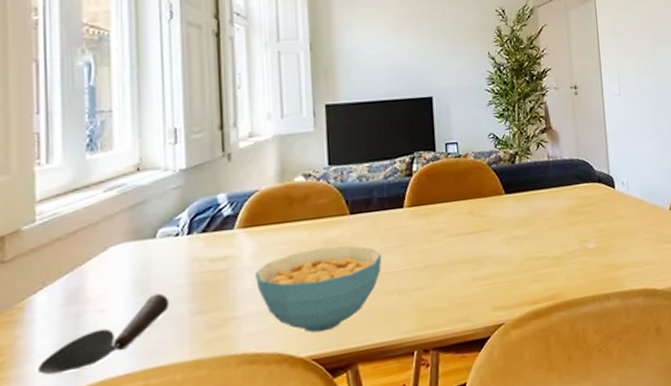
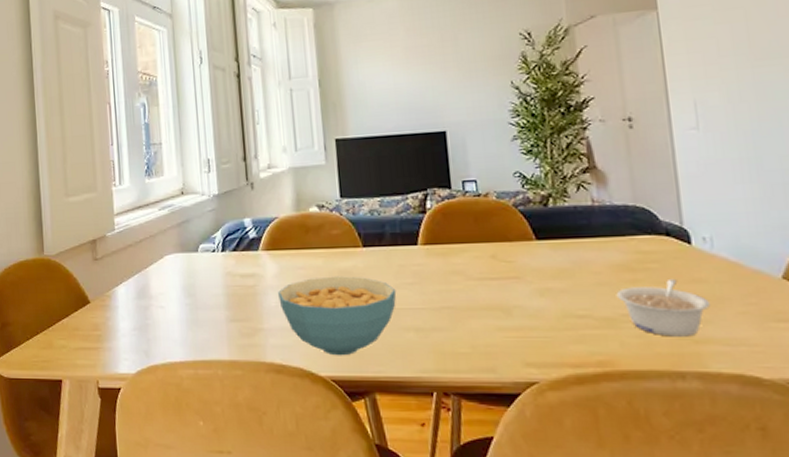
spoon: present [37,293,170,376] -> none [121,299,211,352]
legume: none [564,217,626,266] -> present [616,278,710,337]

